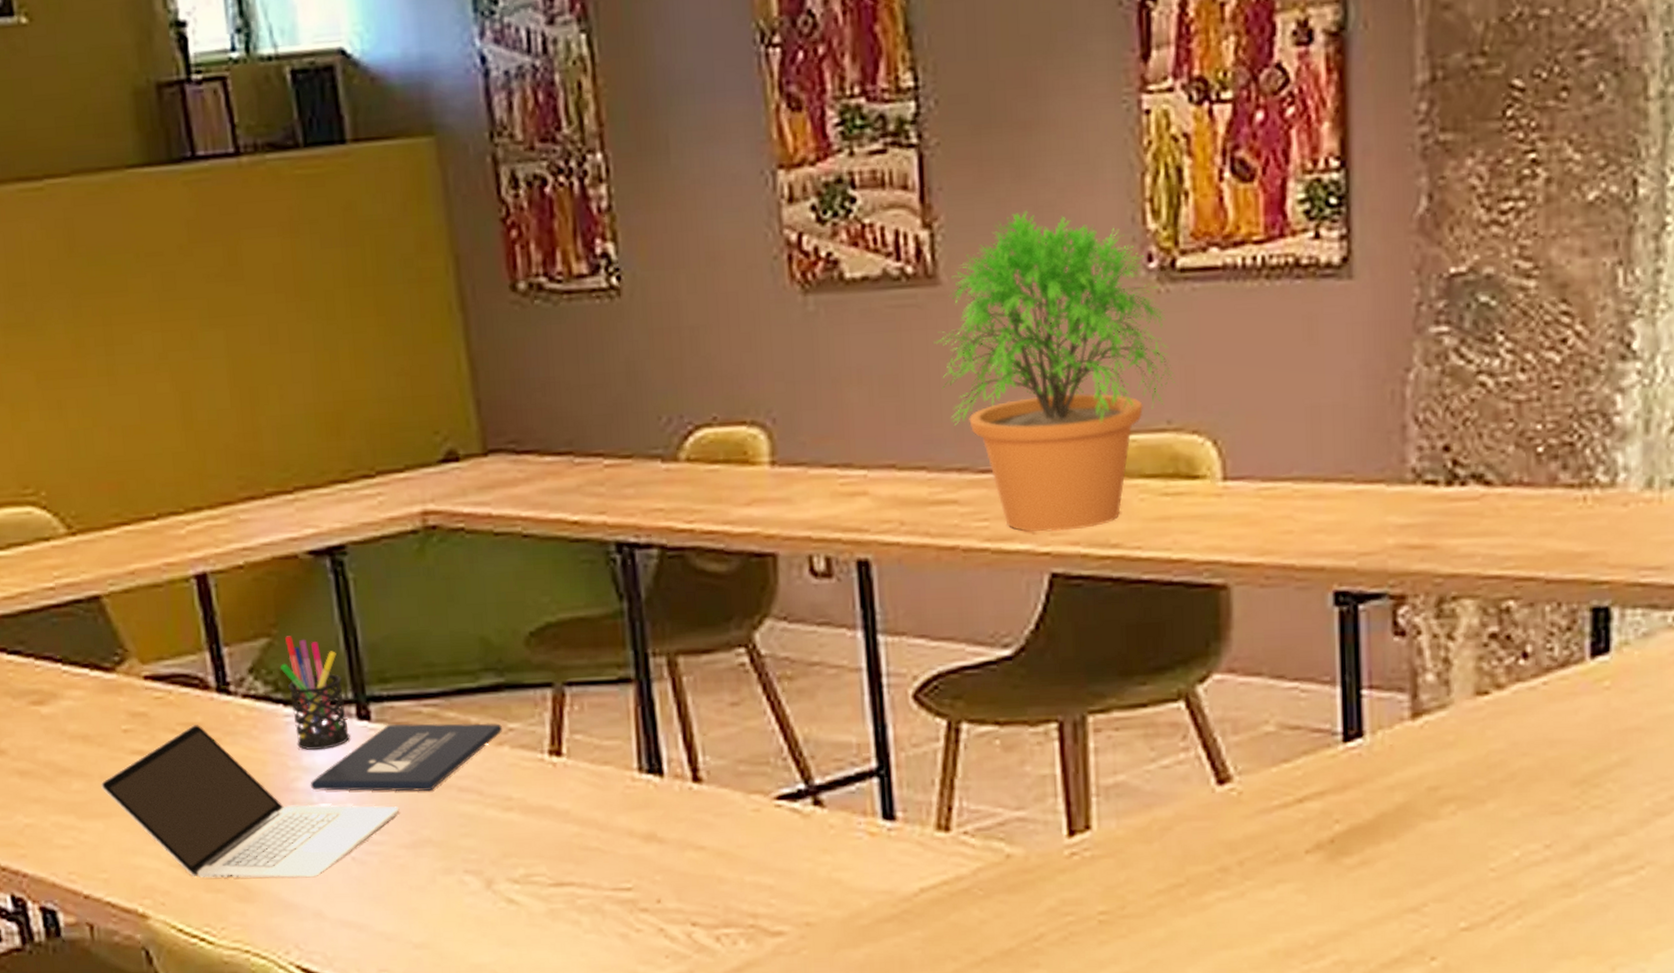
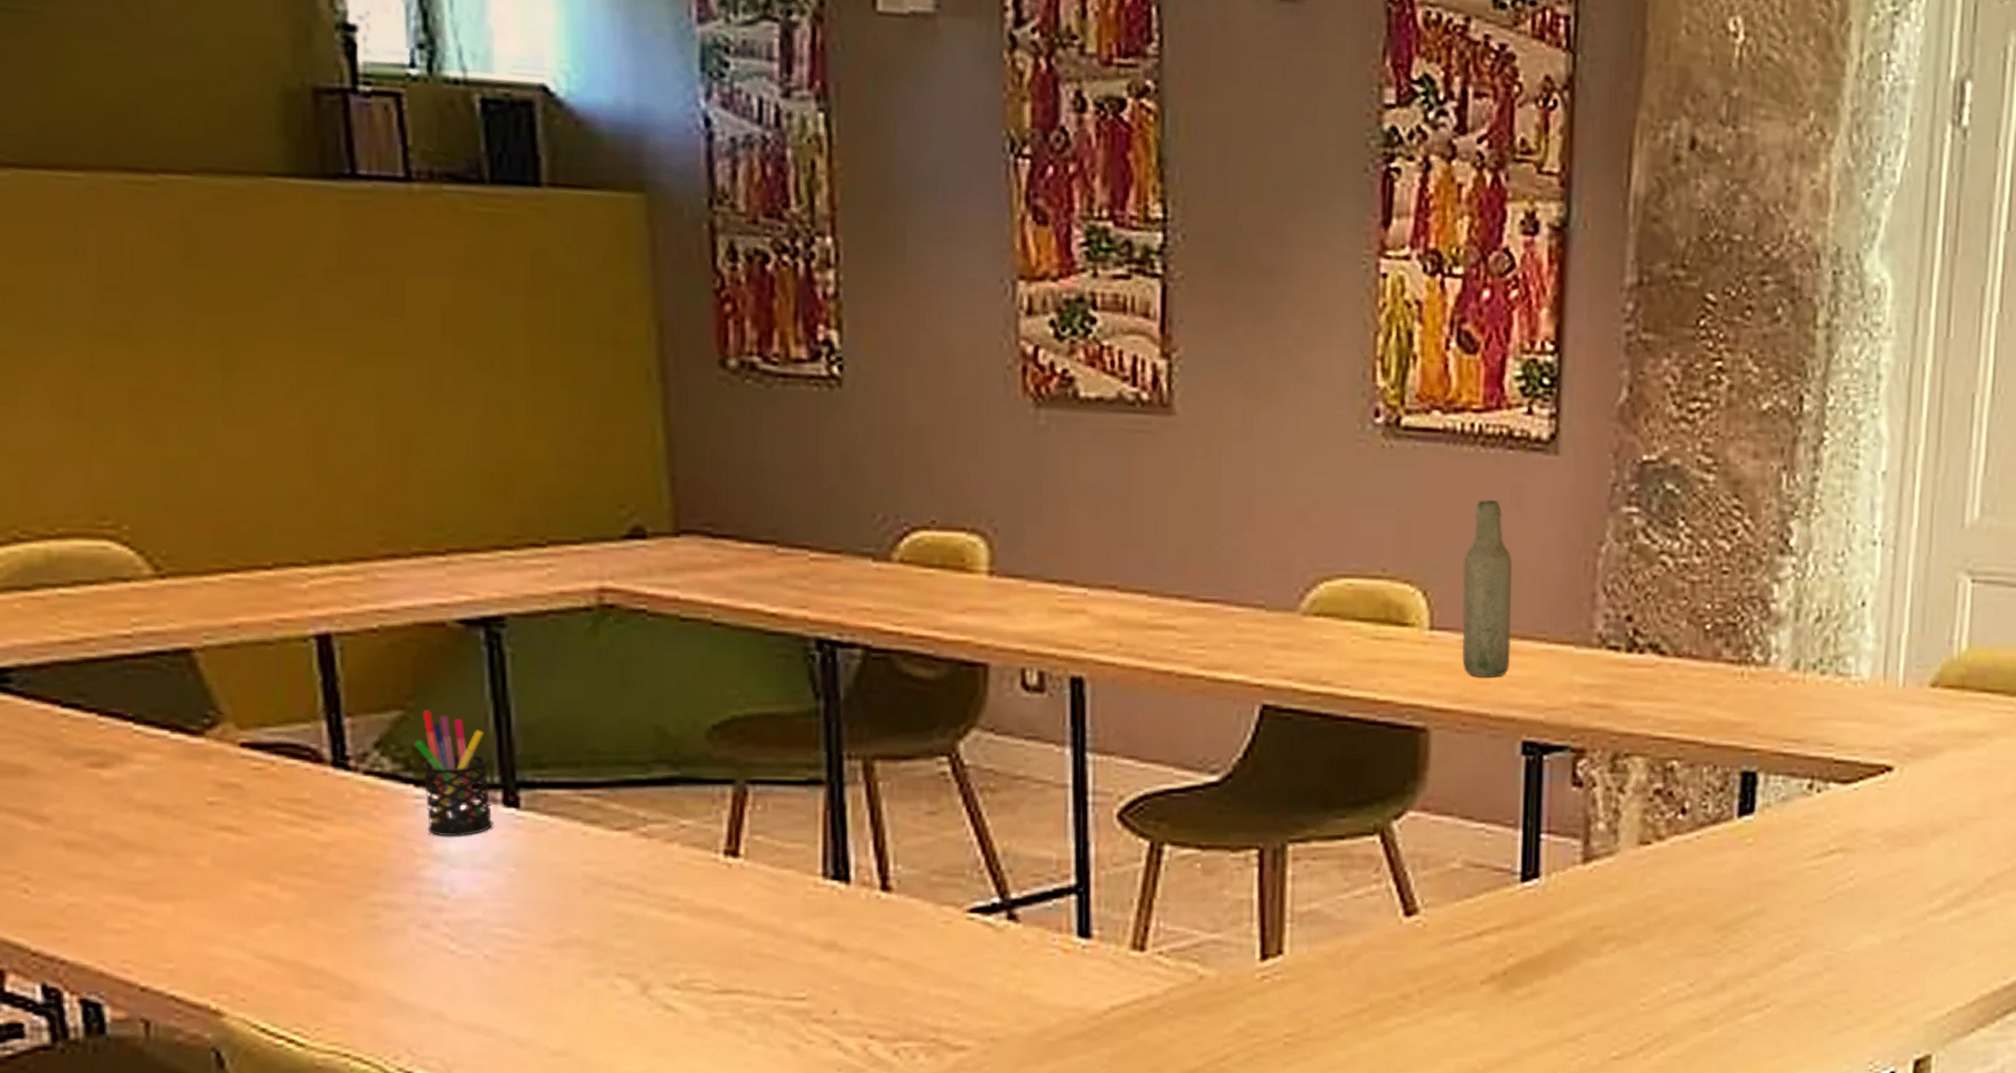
laptop: present [101,723,503,879] -> none [174,801,674,976]
potted plant: present [933,210,1176,533] -> none [1164,353,1393,665]
bottle: none [1254,335,1315,526] -> present [1461,499,1513,677]

